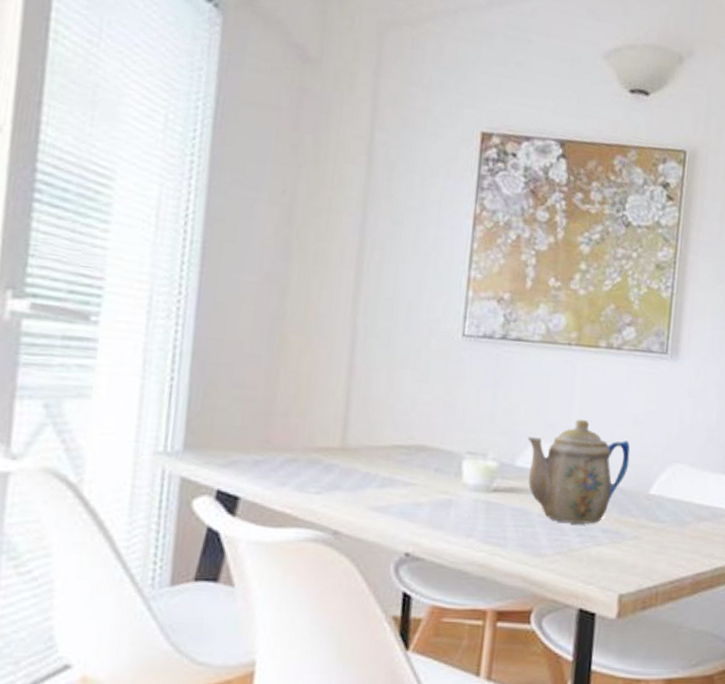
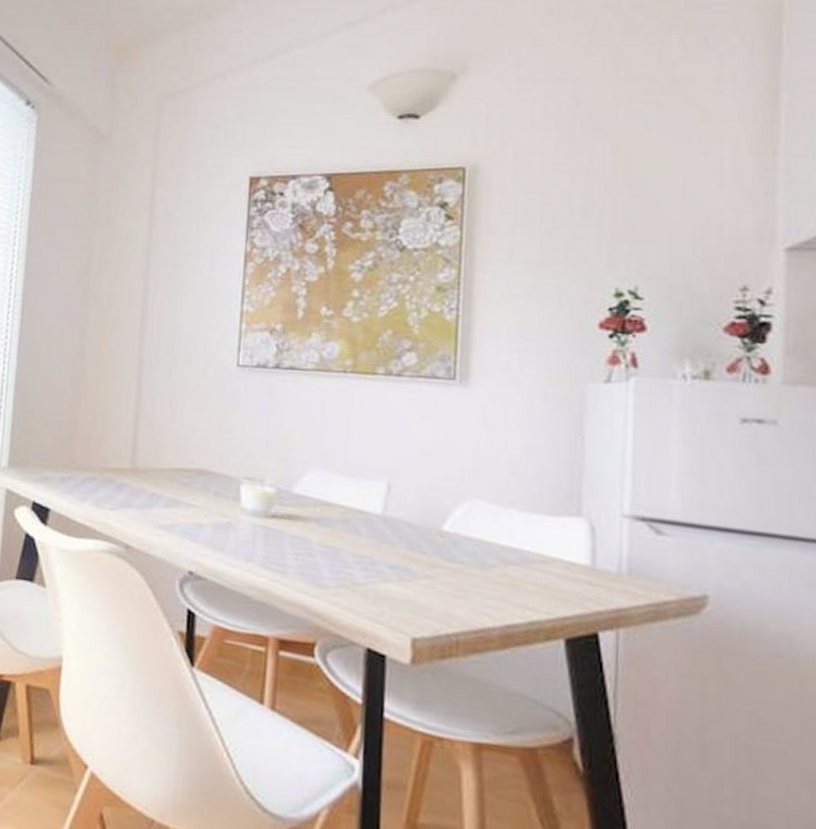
teapot: present [527,419,631,524] -> none [304,447,418,558]

